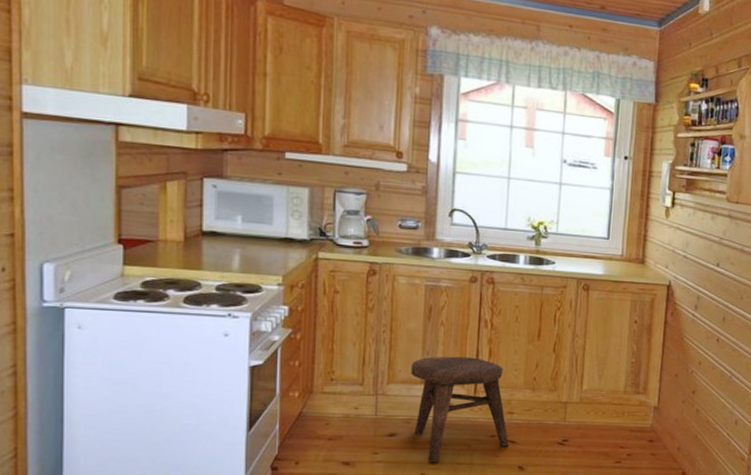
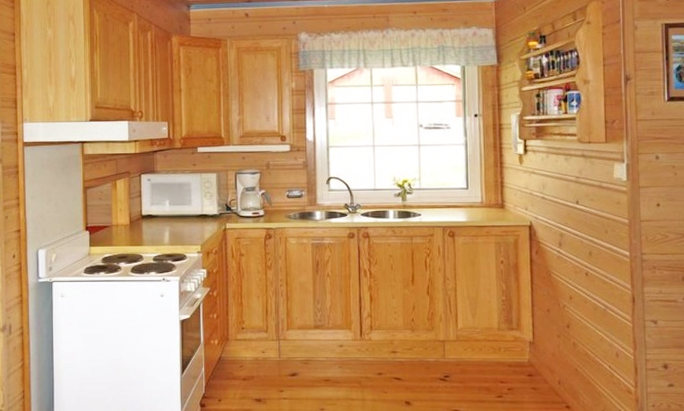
stool: present [411,356,509,461] -> none [305,303,395,398]

